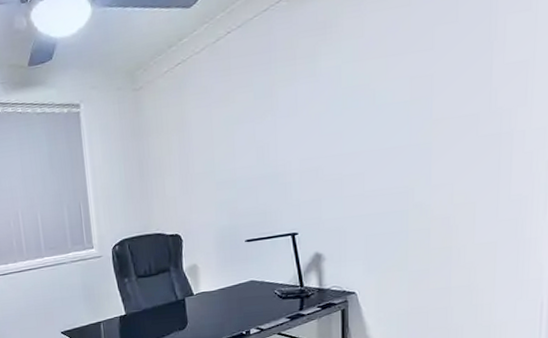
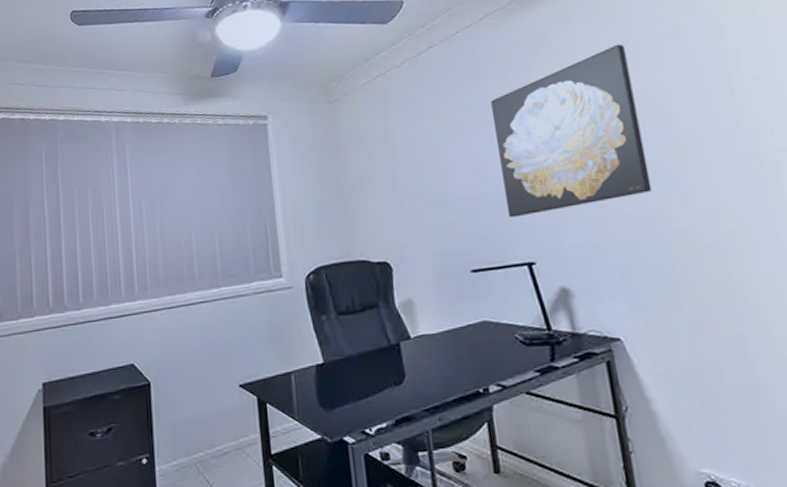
wall art: none [278,27,405,196] -> present [491,44,652,218]

